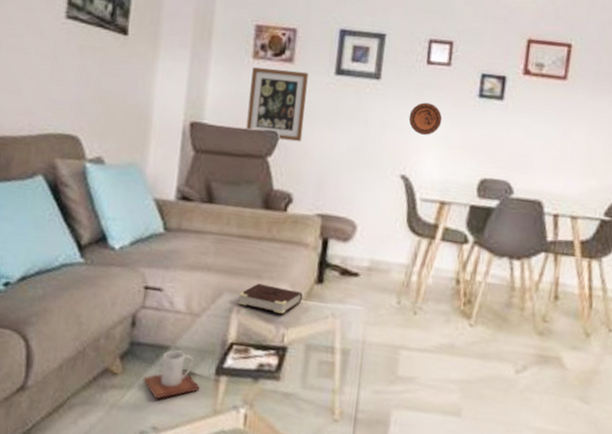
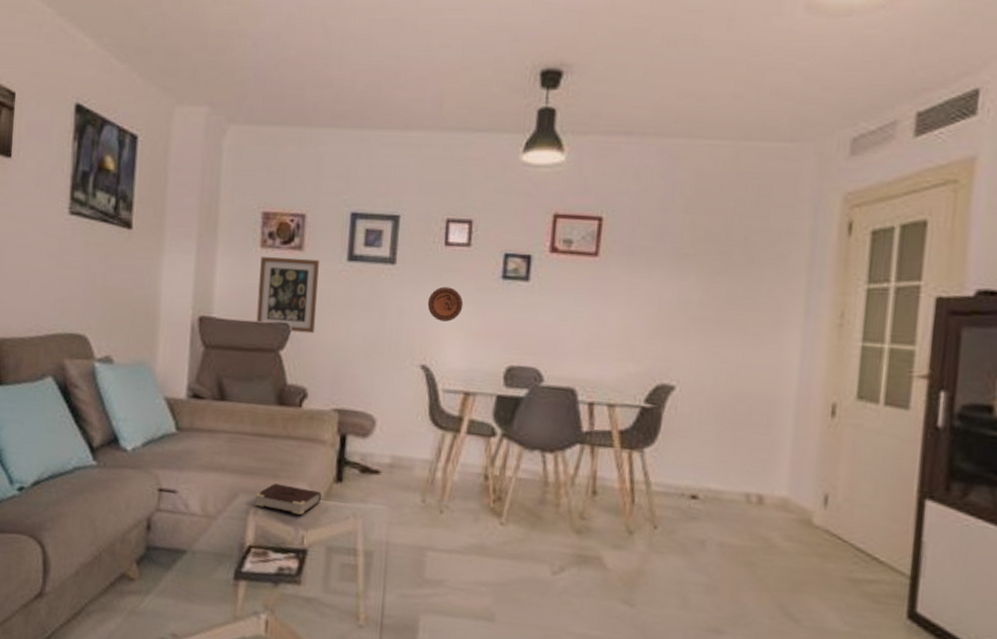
mug: present [143,350,200,399] -> none [160,554,218,605]

